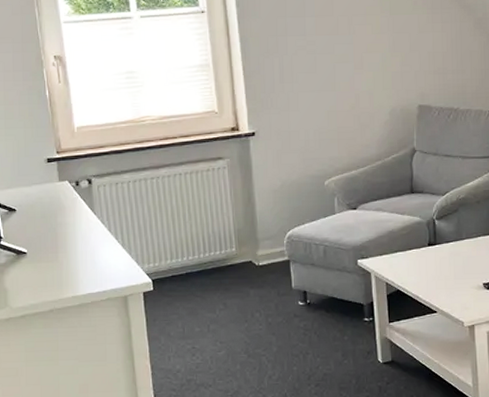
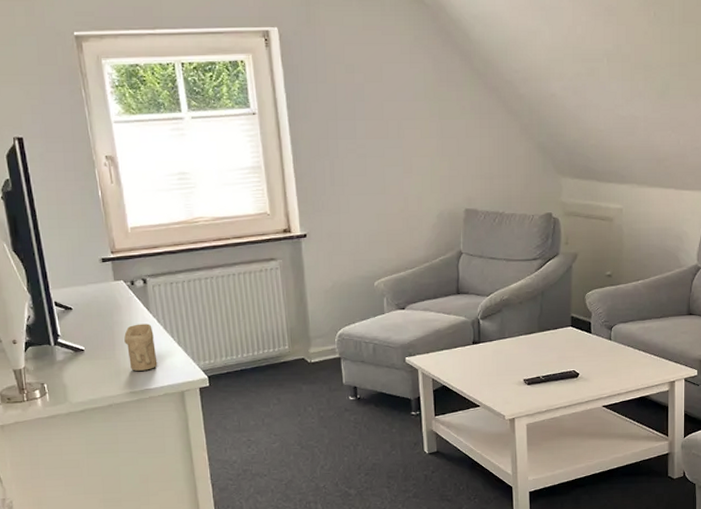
candle: none [67,225,101,274] -> present [124,323,158,371]

